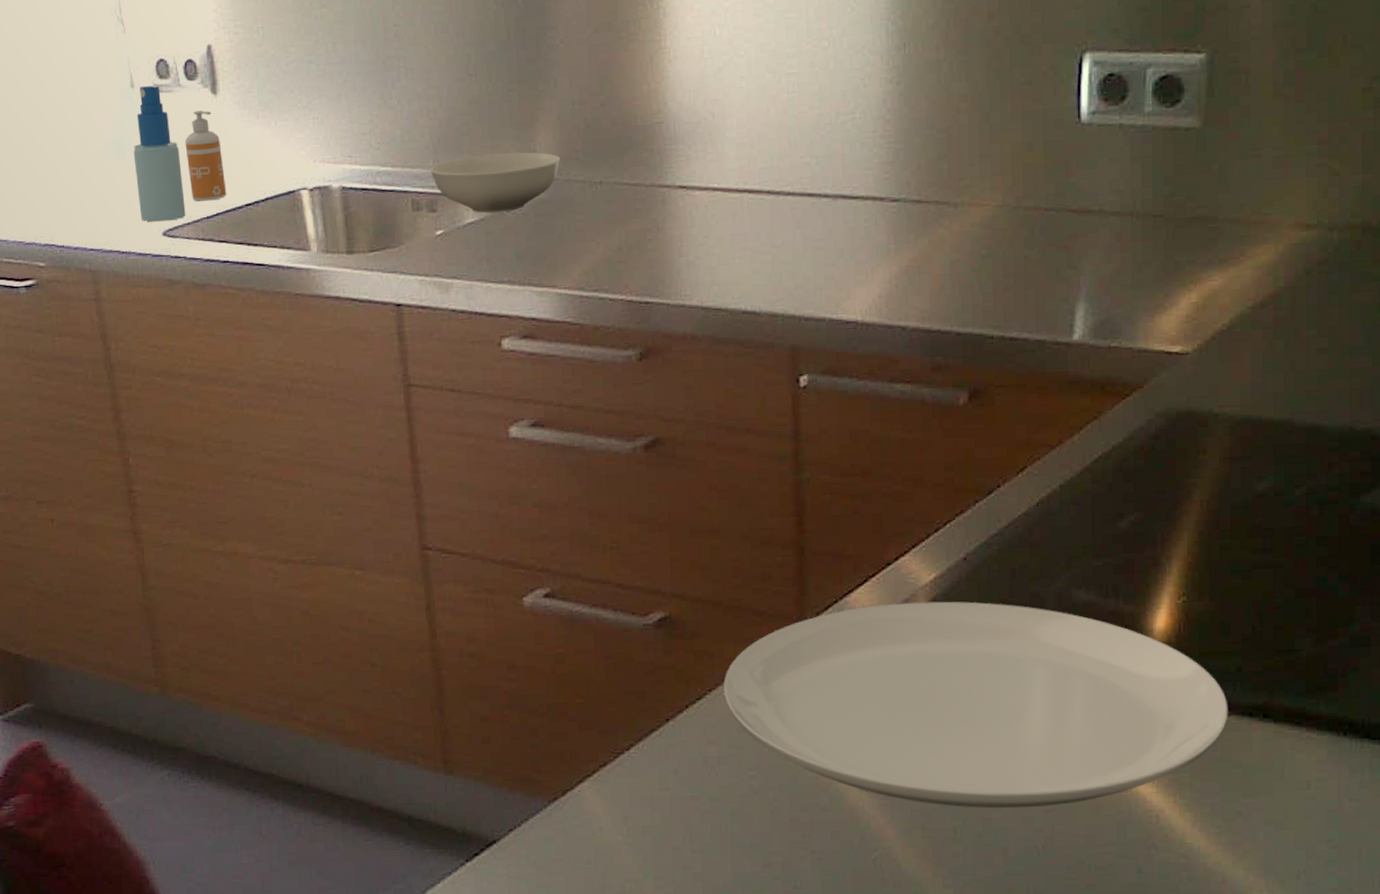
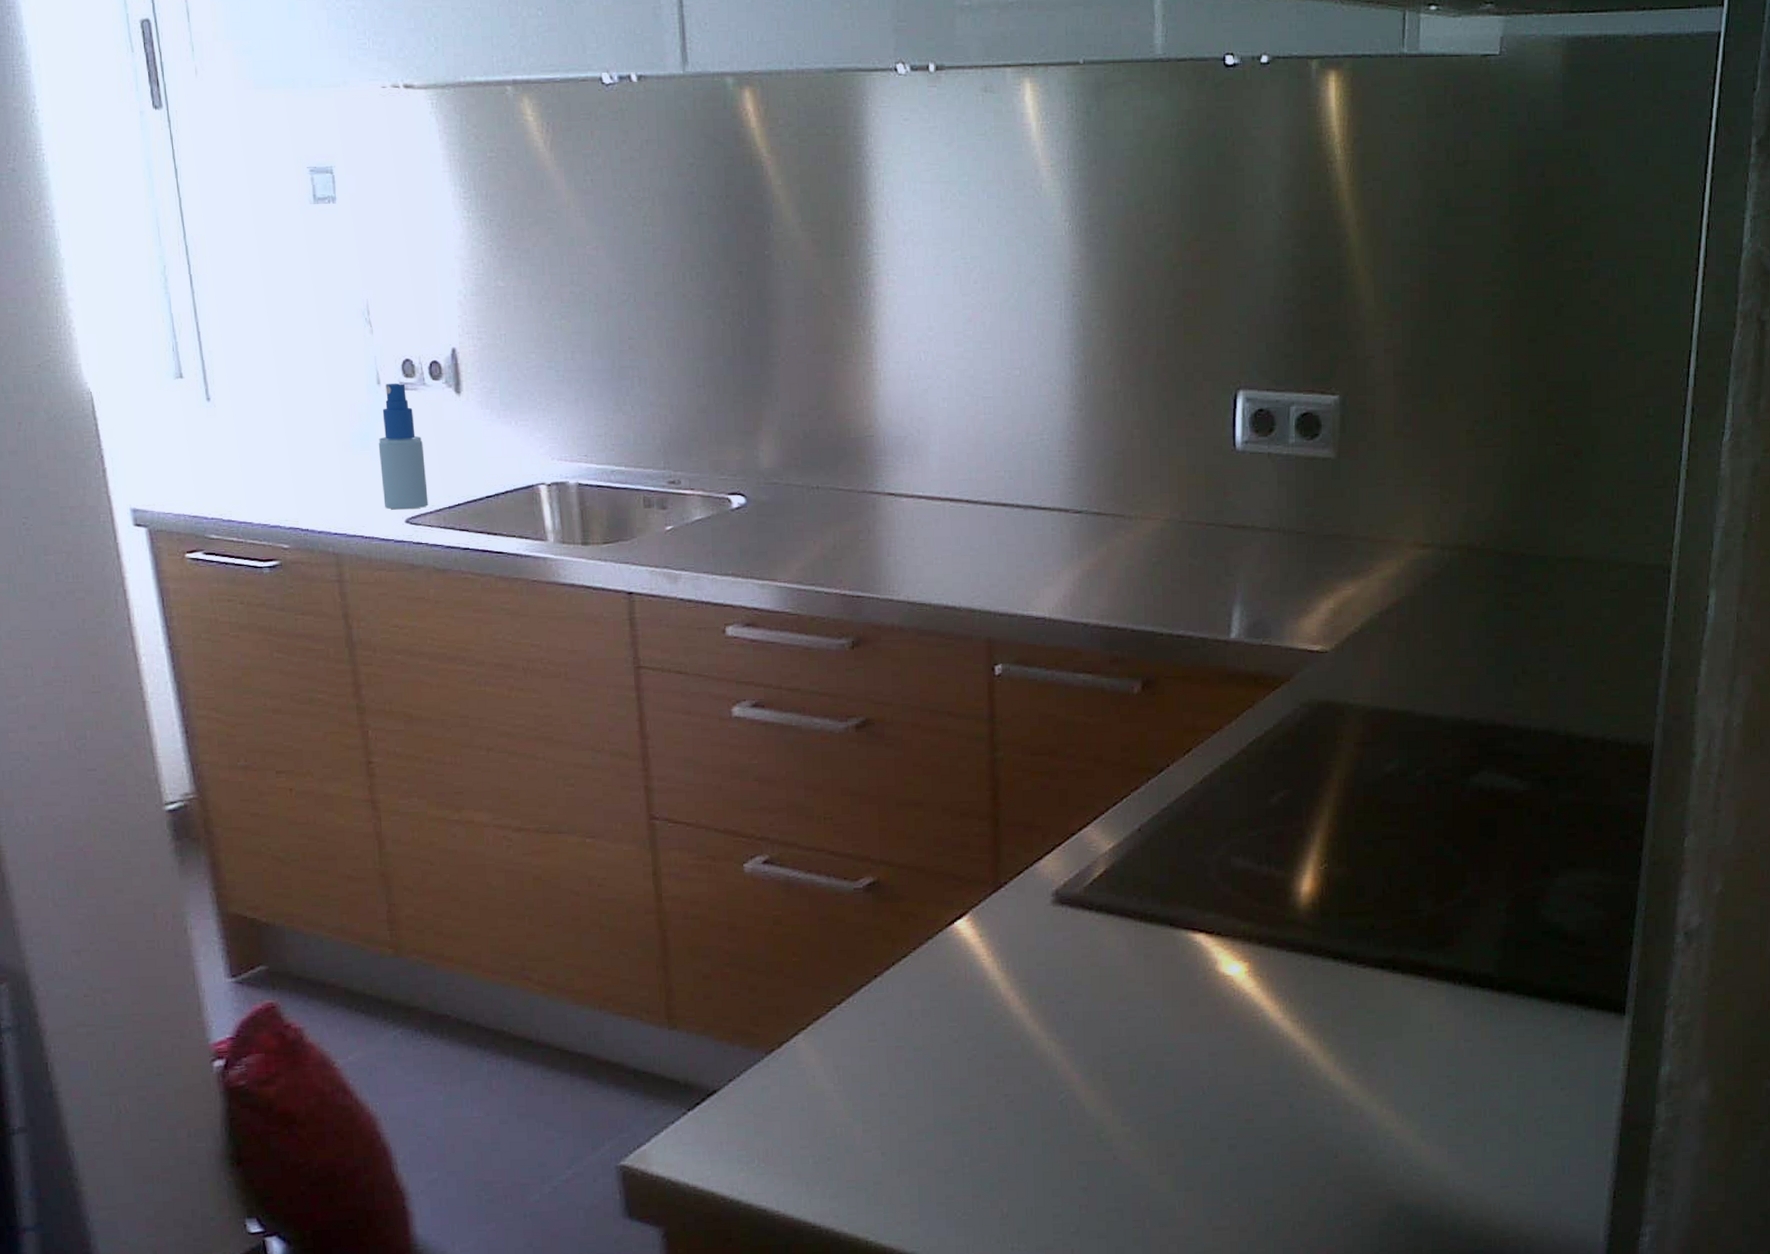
soap dispenser: present [185,110,227,201] -> none [428,408,469,492]
bowl: present [430,152,561,213] -> none [661,458,781,511]
plate: present [724,601,1228,809] -> none [927,867,1364,1053]

